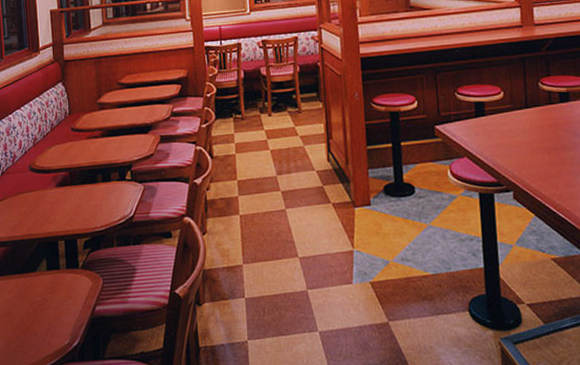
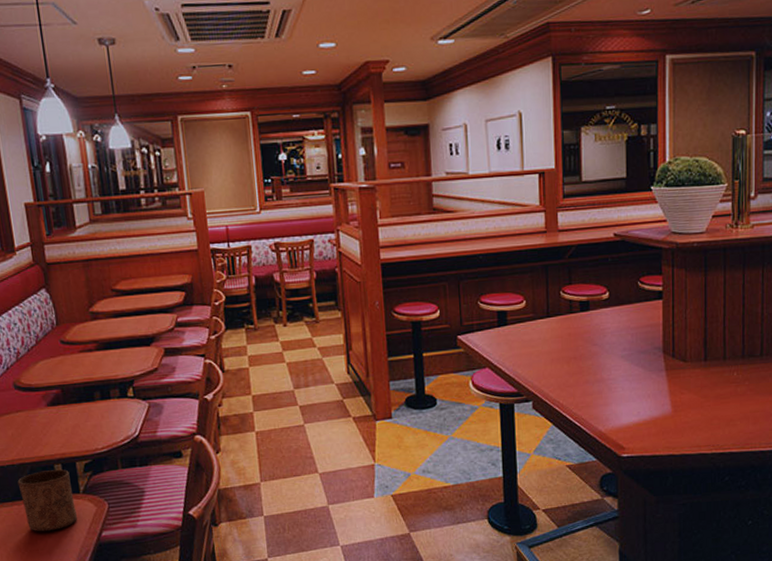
cup: none [26,245,75,304] -> present [17,469,77,532]

